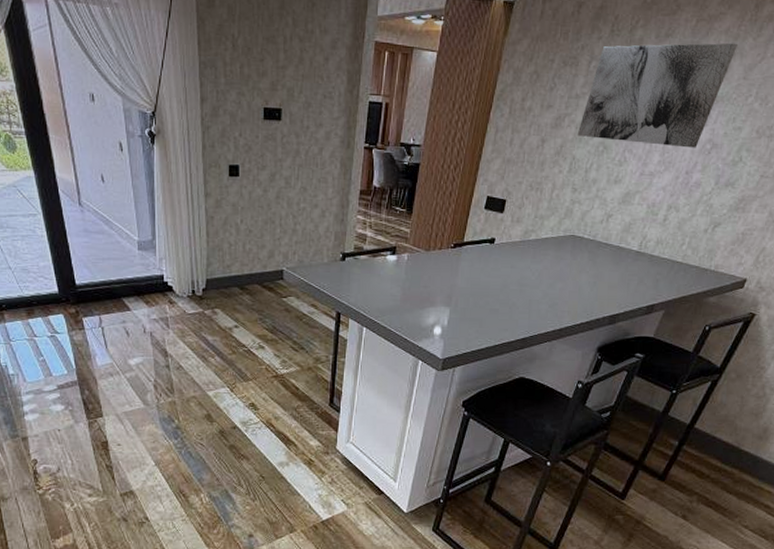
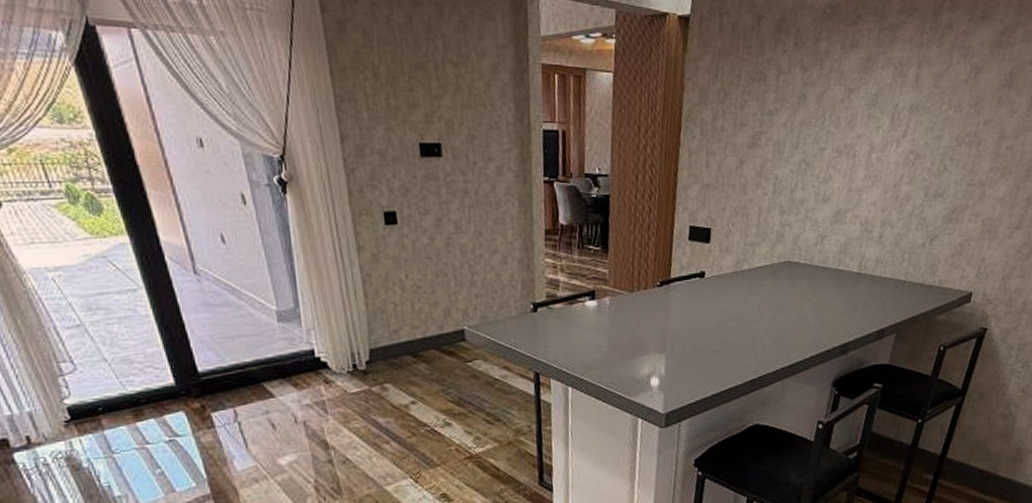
wall art: present [577,43,737,148] -> none [776,51,923,160]

